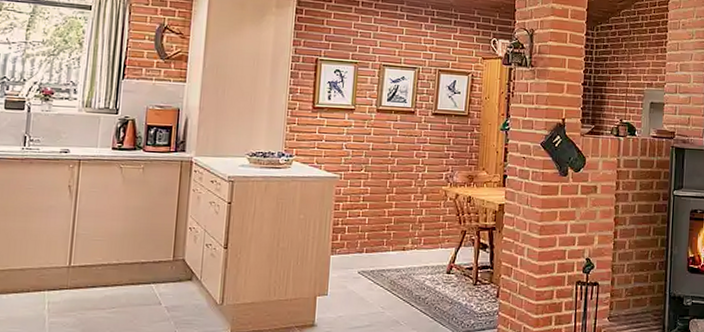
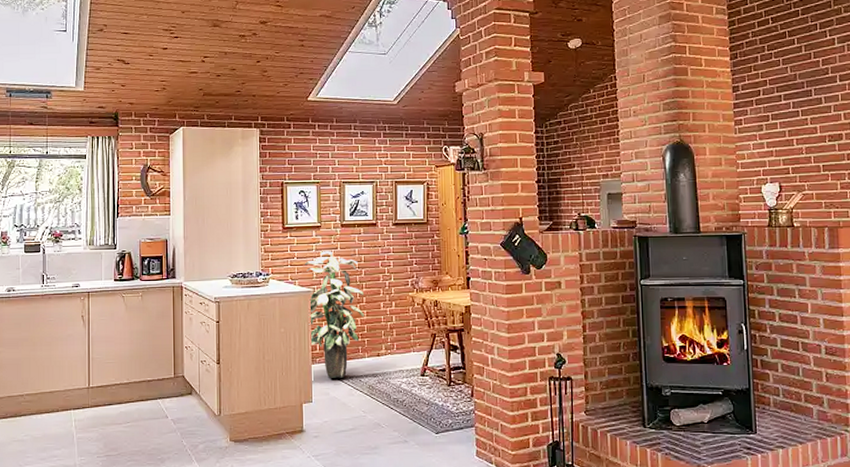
indoor plant: none [331,135,394,271] -> present [304,251,364,378]

